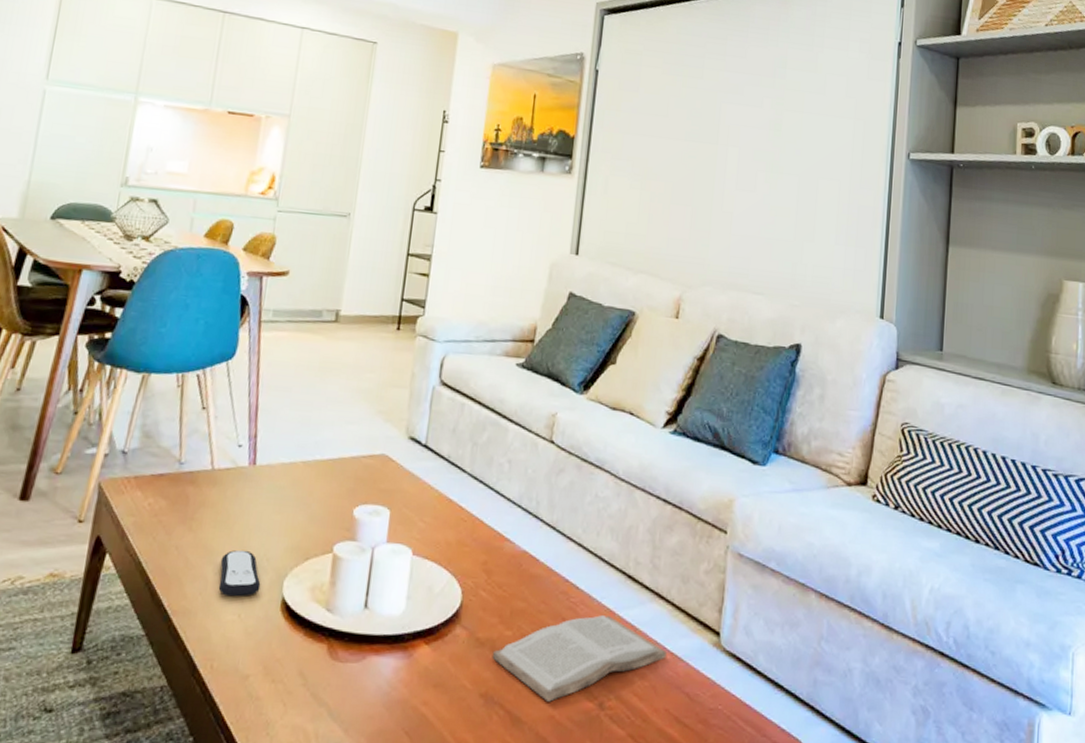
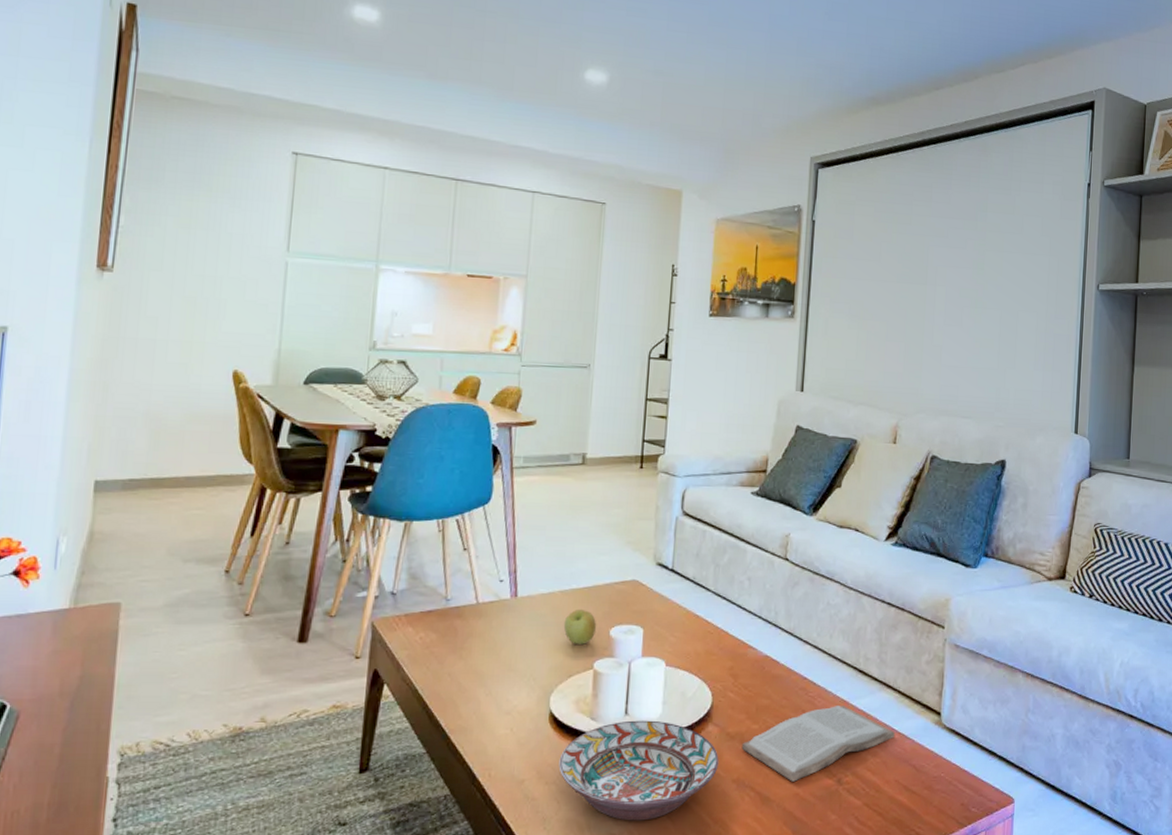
remote control: present [219,549,261,597] -> none [491,672,530,714]
decorative bowl: none [288,615,466,735] -> present [559,720,719,821]
apple: none [303,483,340,524] -> present [563,609,597,644]

